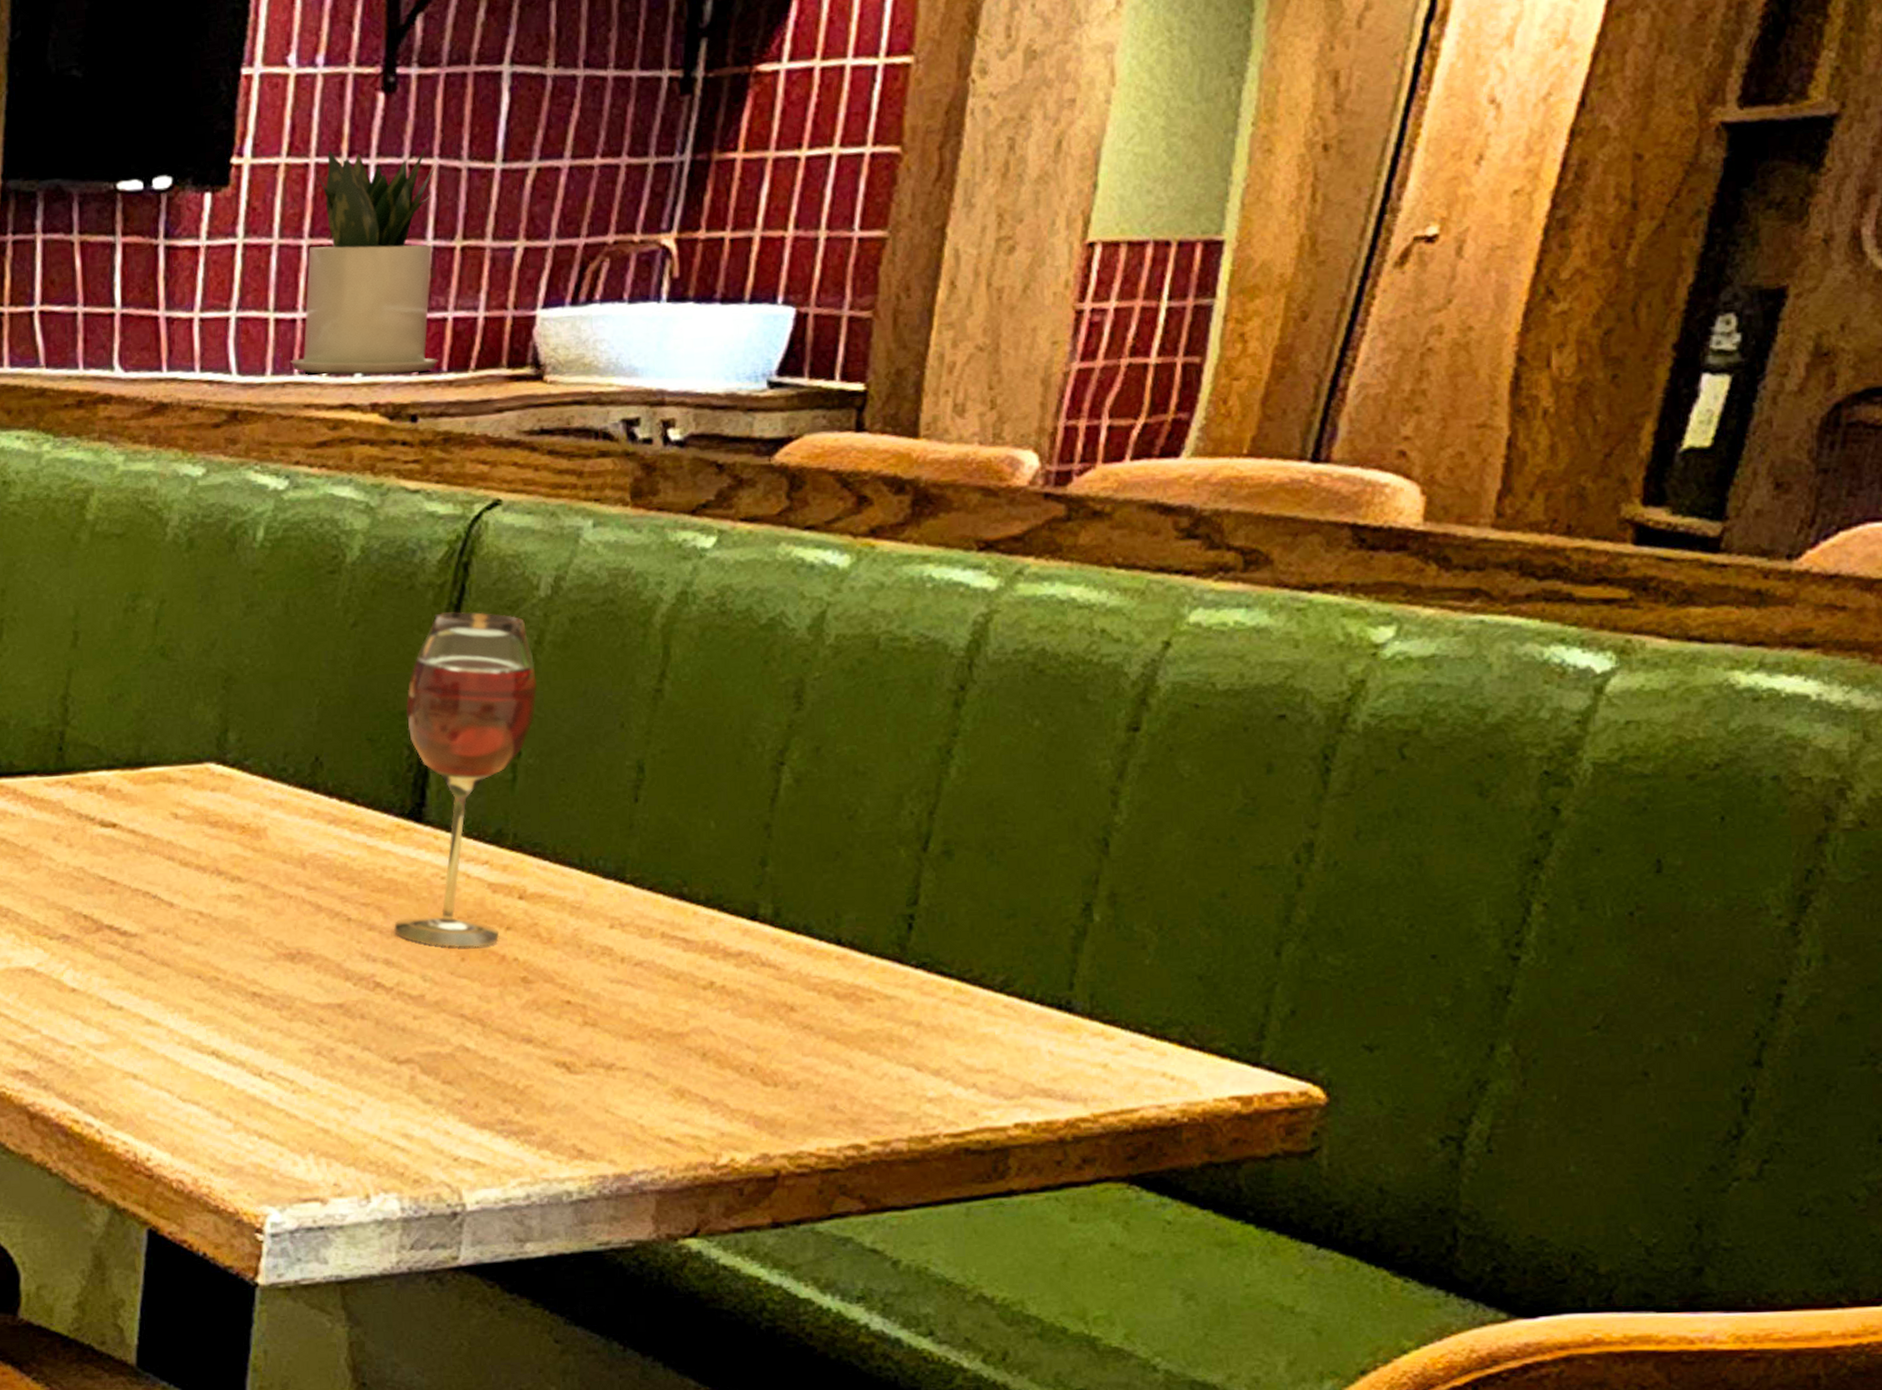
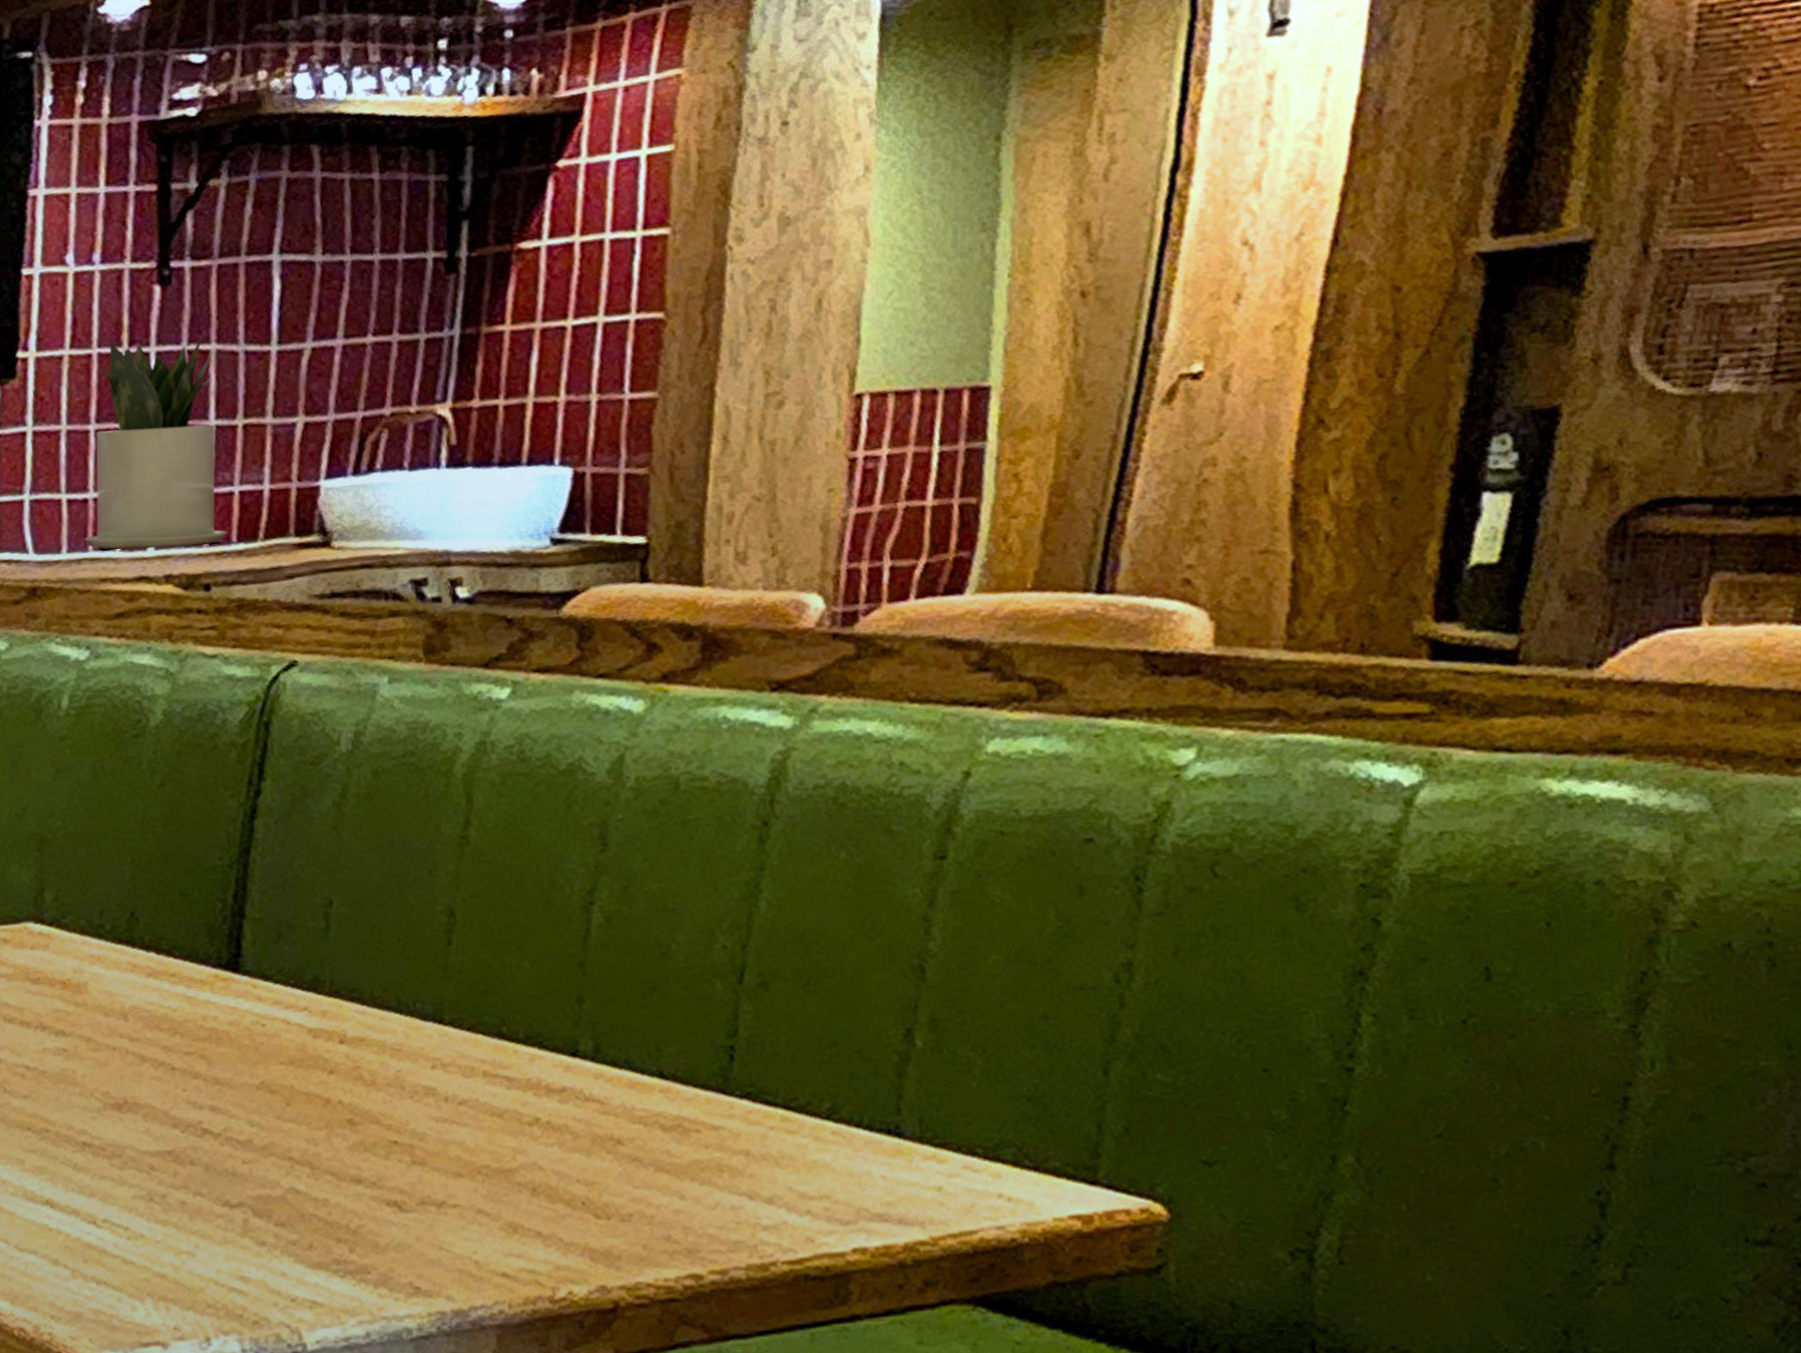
wineglass: present [394,612,537,948] -> none [216,768,344,1092]

